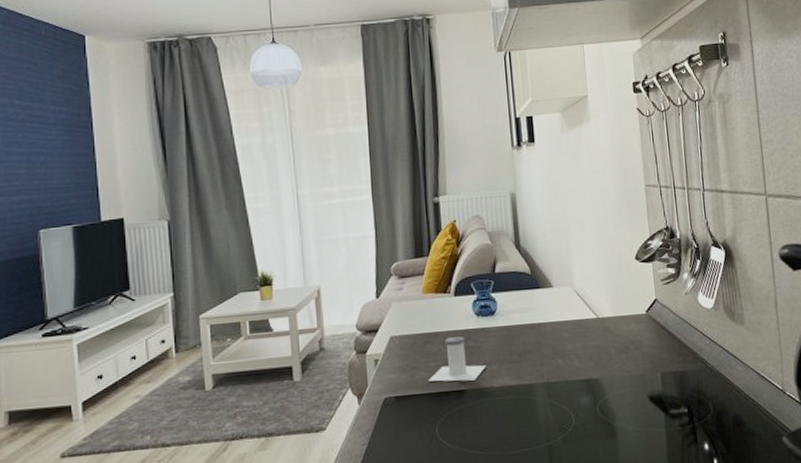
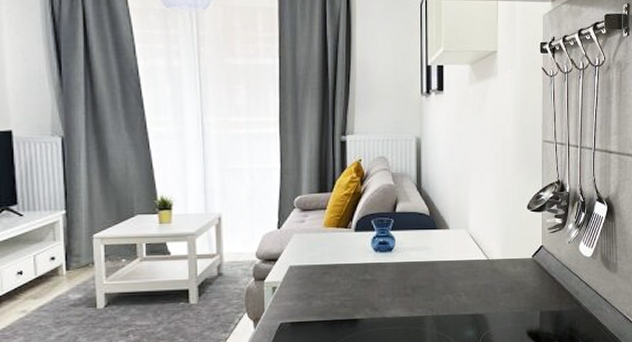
salt shaker: present [429,336,487,382] -> none [325,270,381,311]

